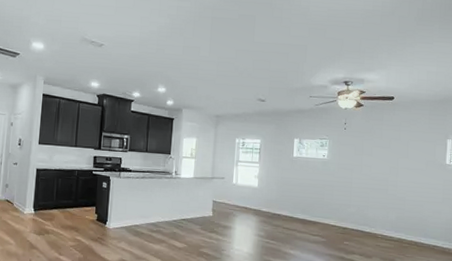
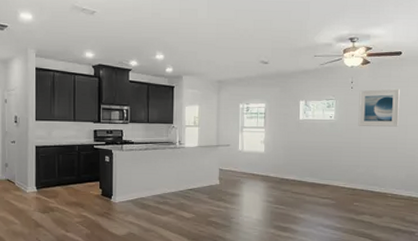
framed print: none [350,131,392,170] -> present [358,88,400,128]

